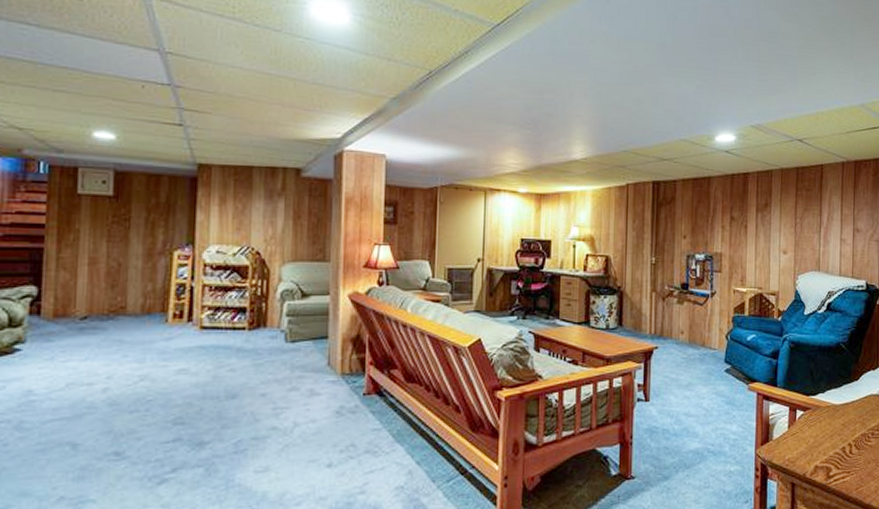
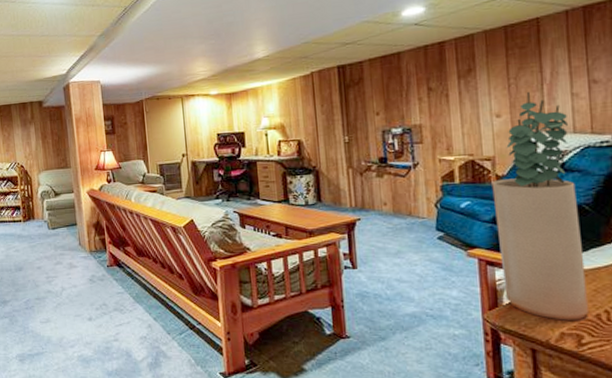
vase: none [774,232,838,454] -> present [491,91,590,320]

